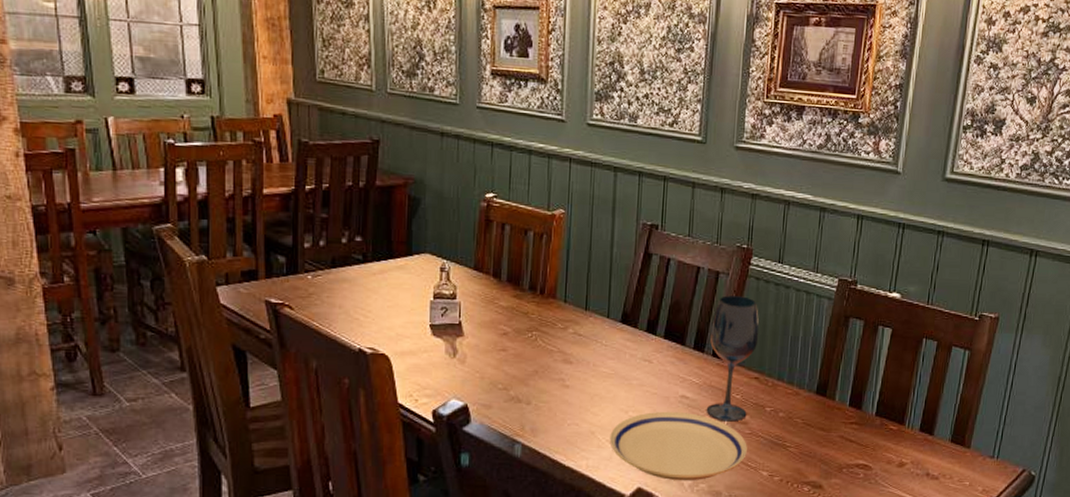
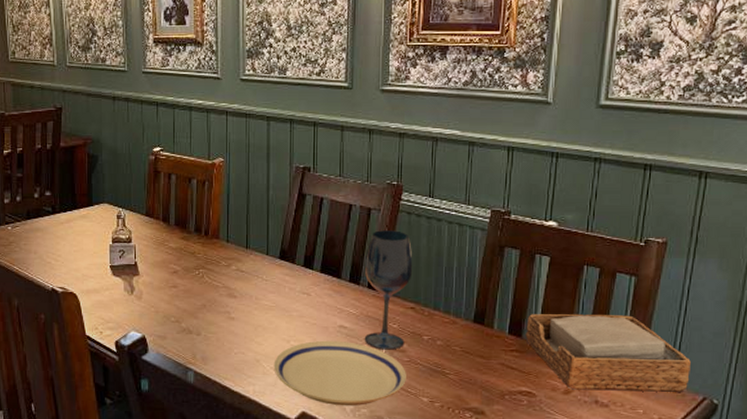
napkin holder: none [865,386,1014,464] -> present [525,313,691,392]

